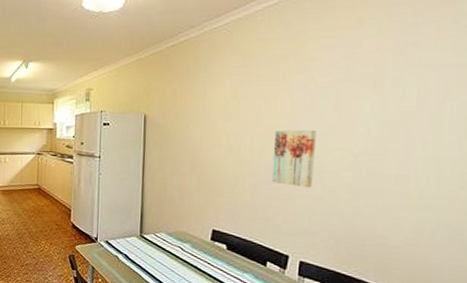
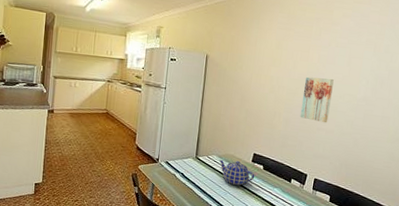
teapot: none [169,237,217,270] -> present [219,159,255,186]

